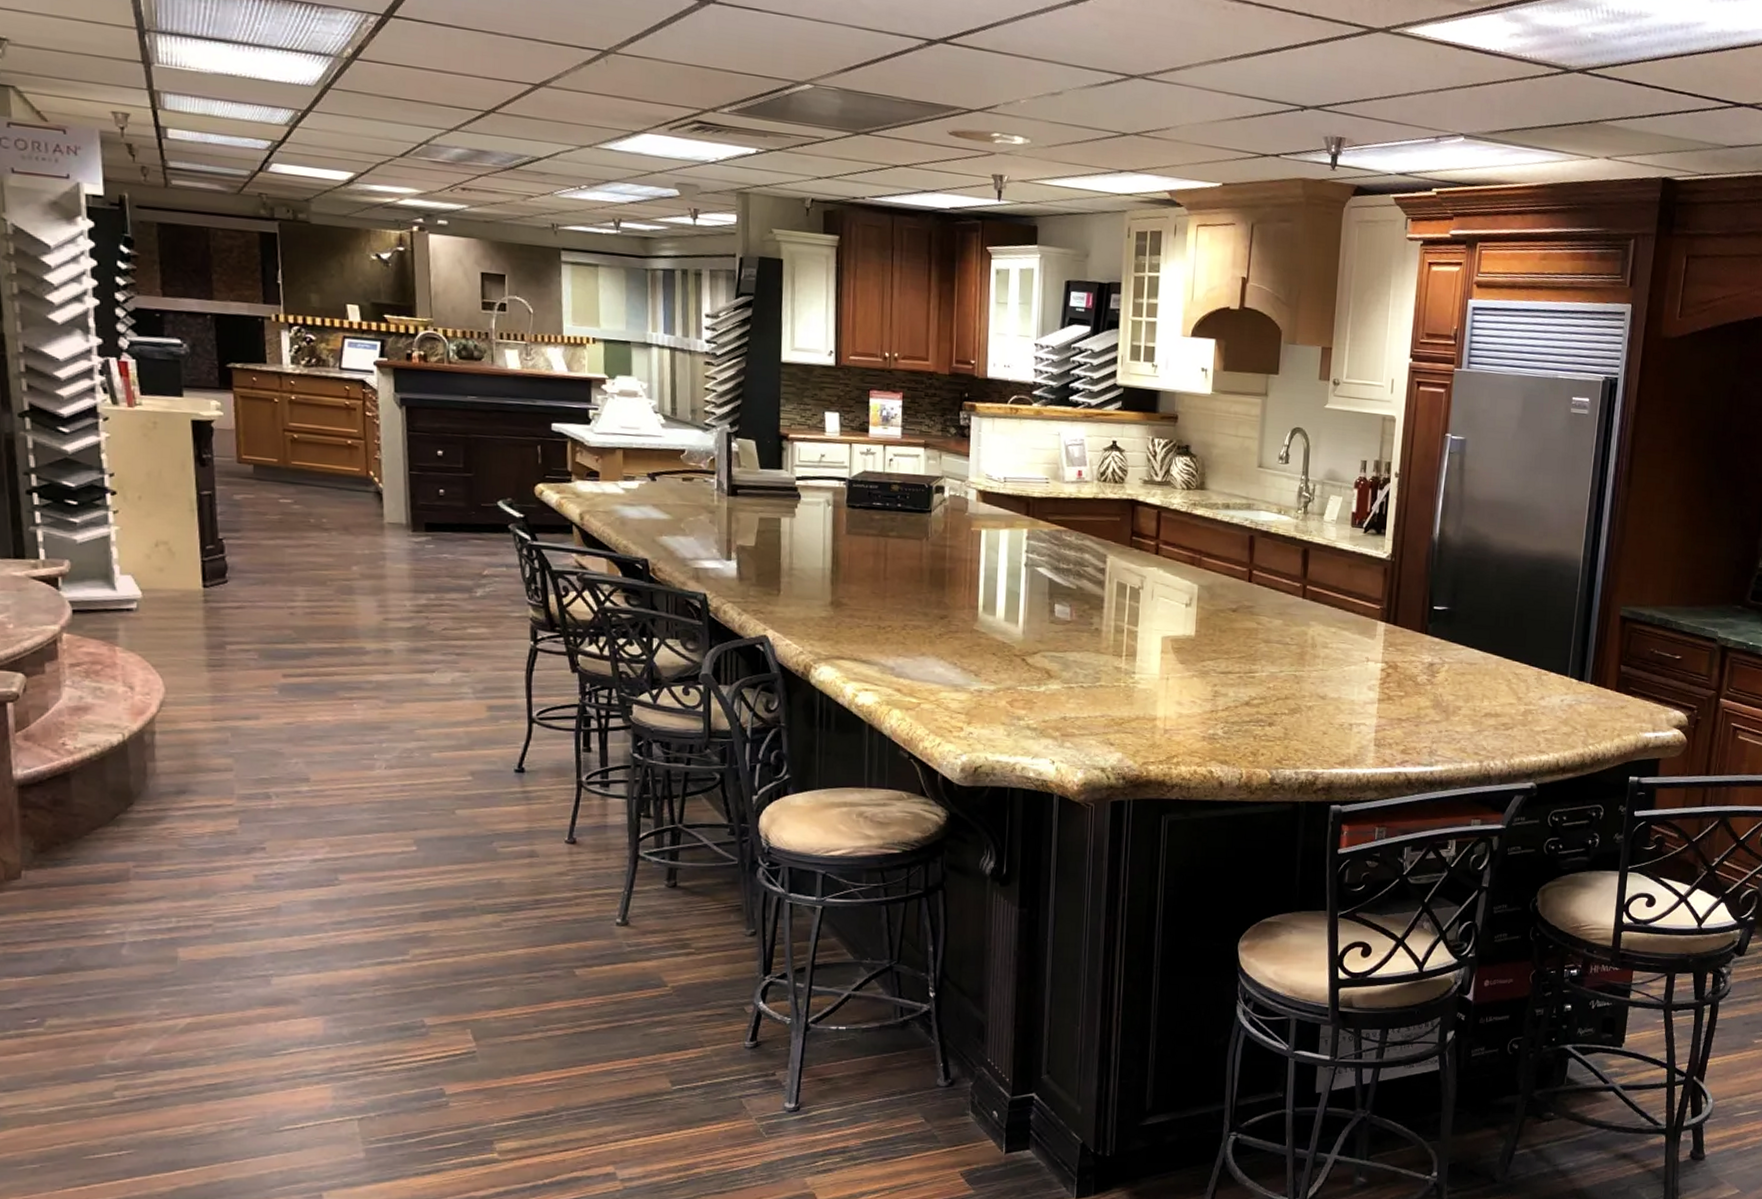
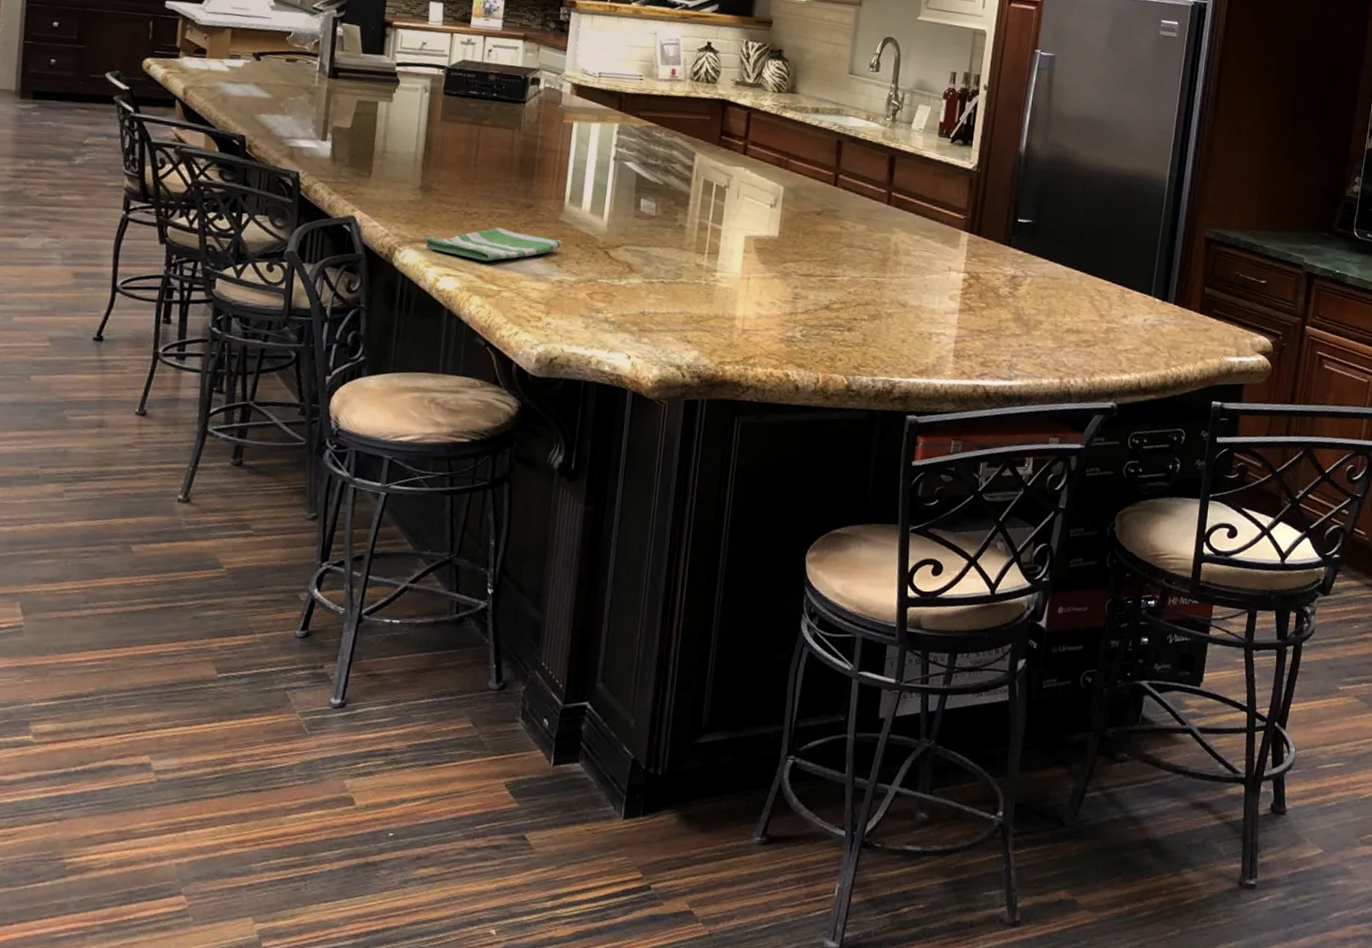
dish towel: none [838,640,979,674] -> present [423,227,562,261]

